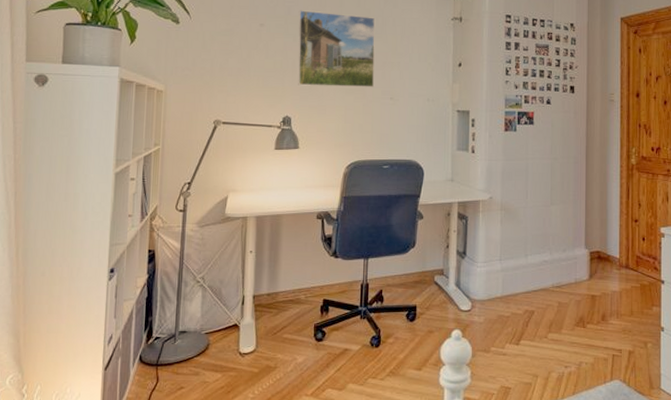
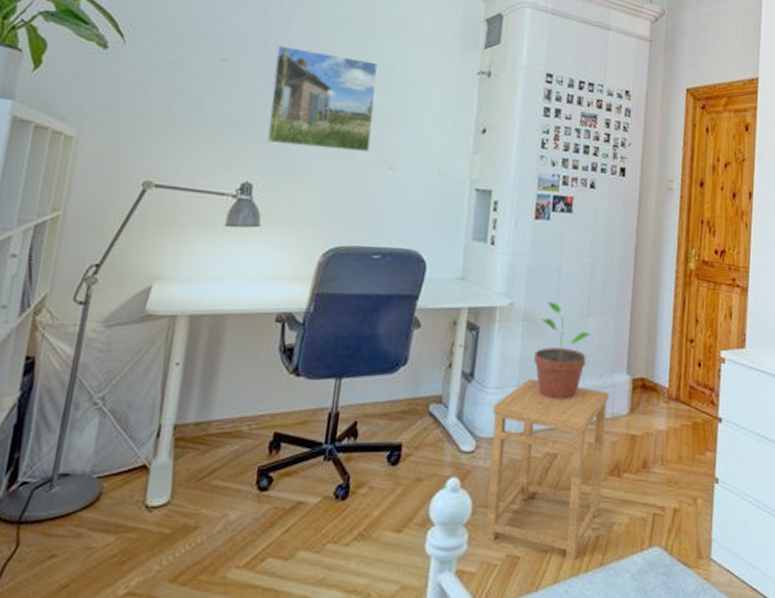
side table: none [482,254,572,390] -> present [484,378,610,560]
potted plant: none [511,195,555,271] -> present [534,301,591,401]

